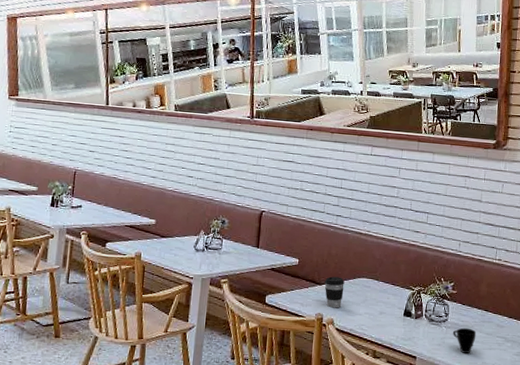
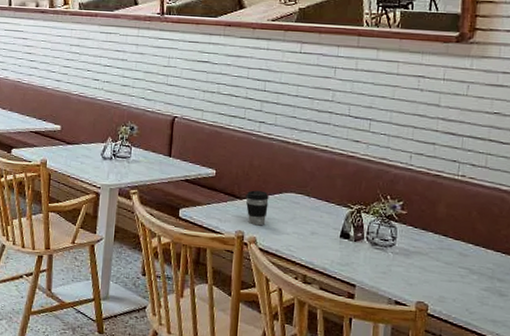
cup: present [453,327,477,353] -> none [402,254,432,285]

